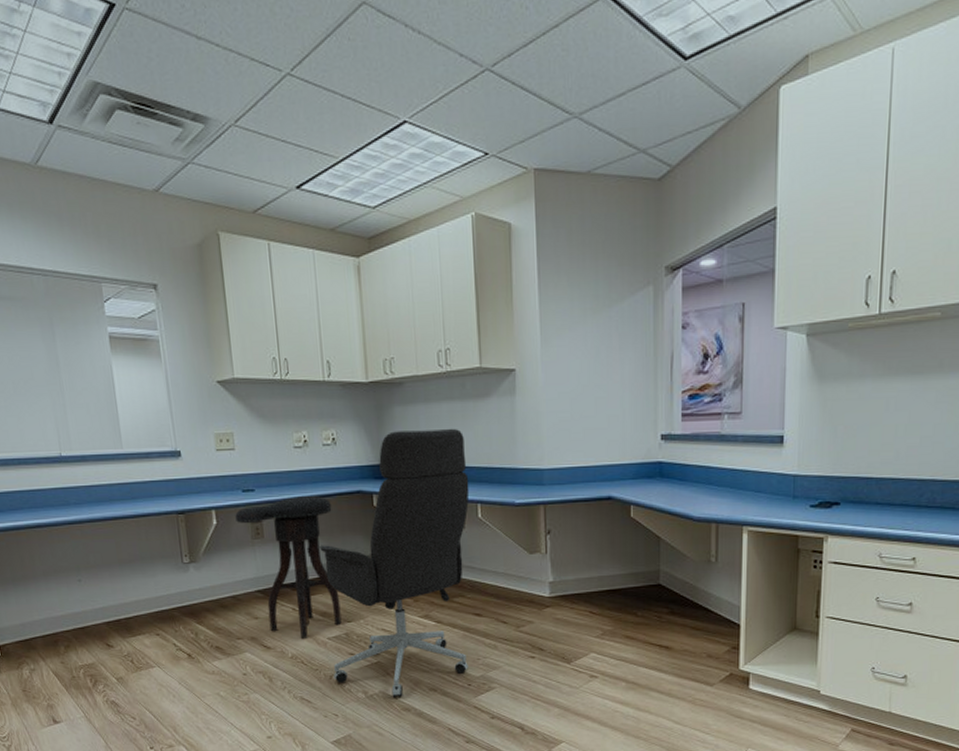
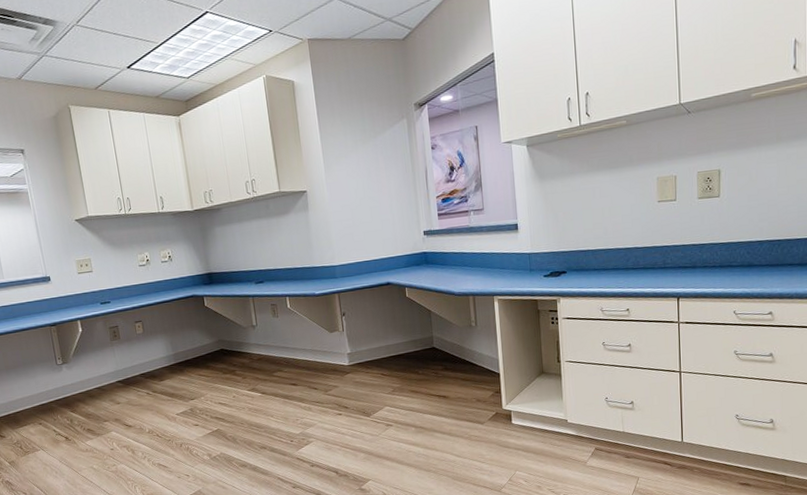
stool: present [235,495,342,638] -> none [96,302,187,416]
office chair: present [319,428,470,697] -> none [164,240,290,457]

